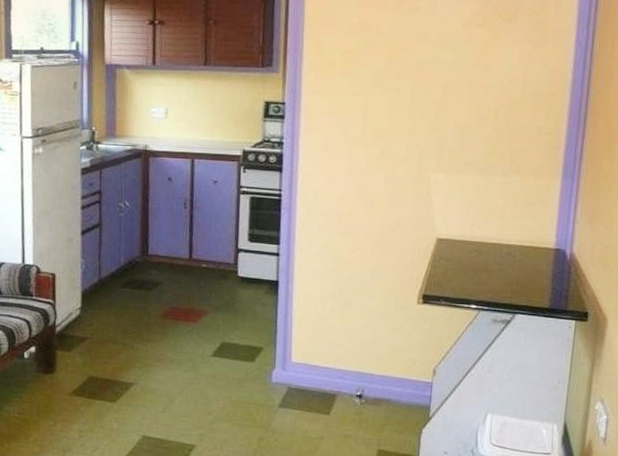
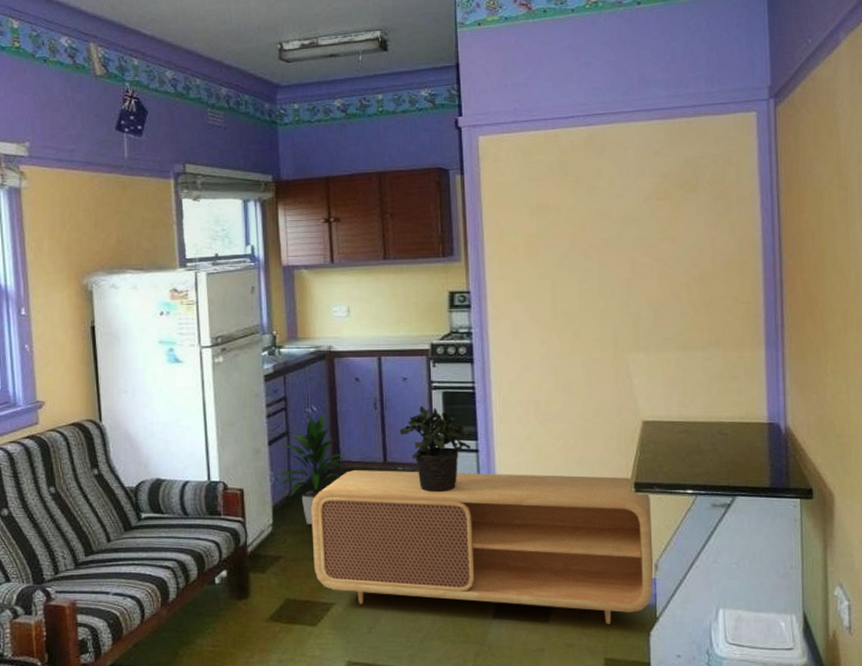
indoor plant: none [87,208,154,311] -> present [277,413,346,524]
tv stand: none [116,264,436,420] -> present [311,470,654,624]
potted plant: none [206,208,275,291] -> present [399,405,472,493]

